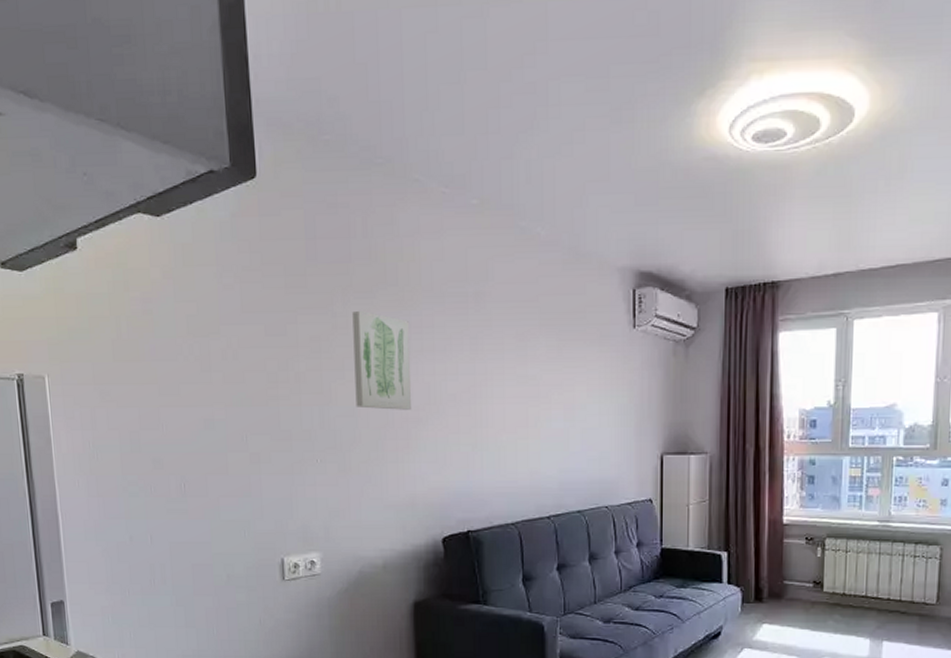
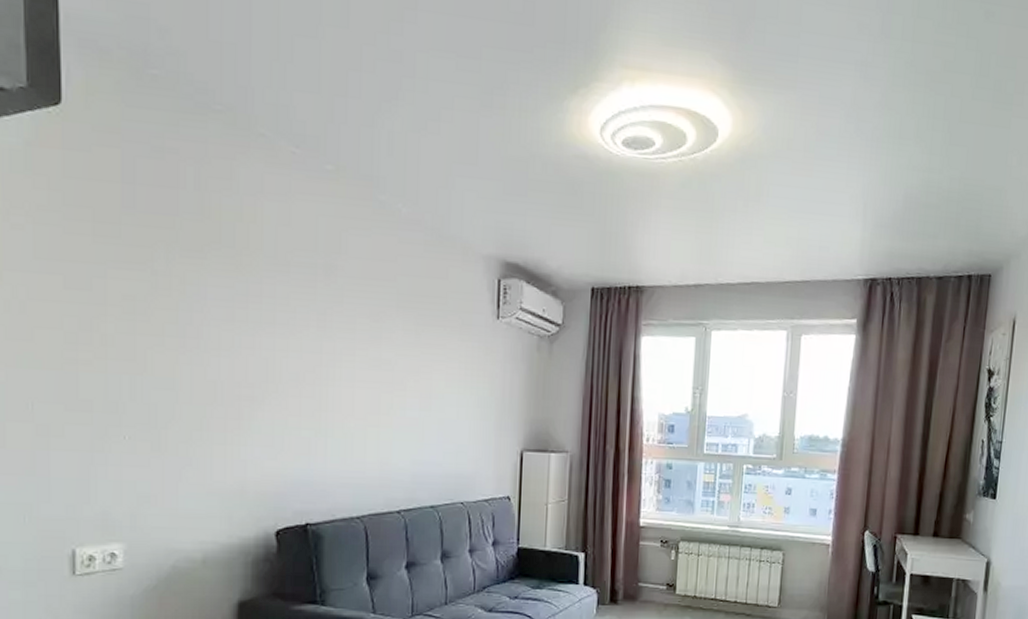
wall art: present [352,311,412,410] -> none [177,271,247,387]

